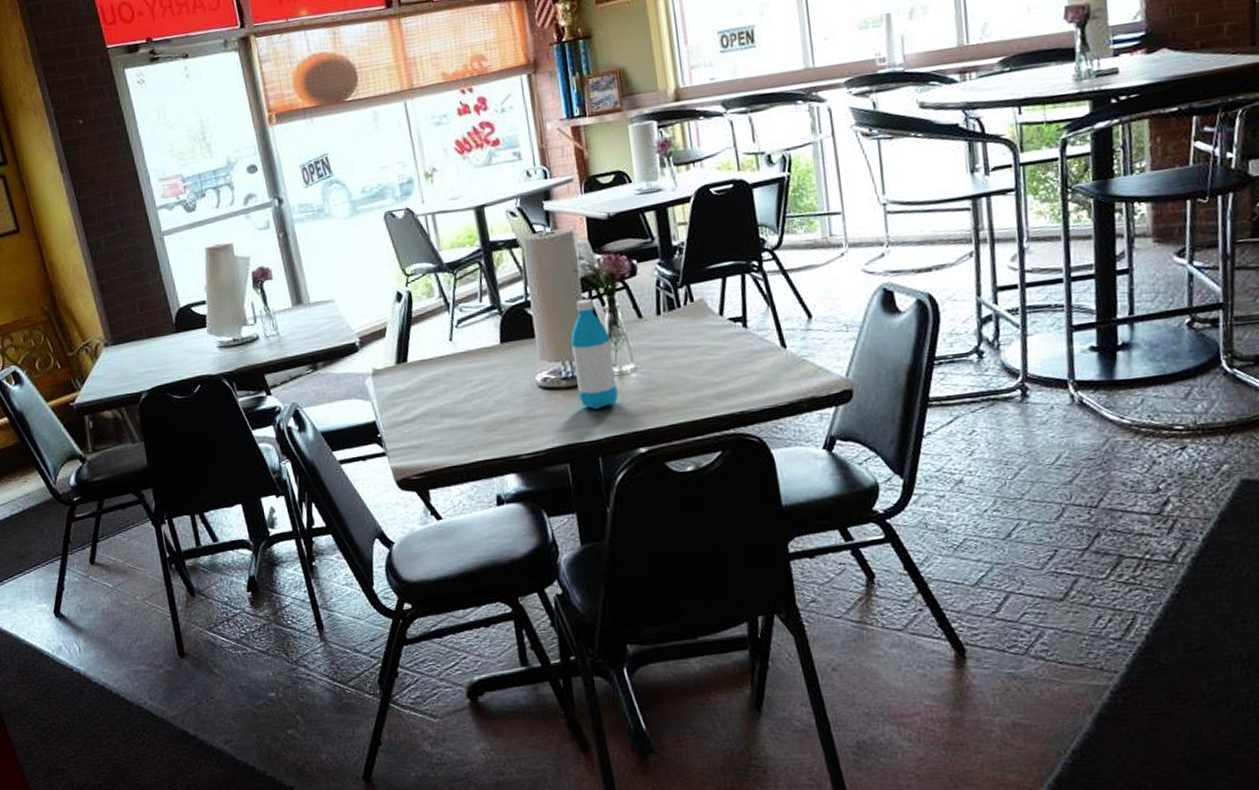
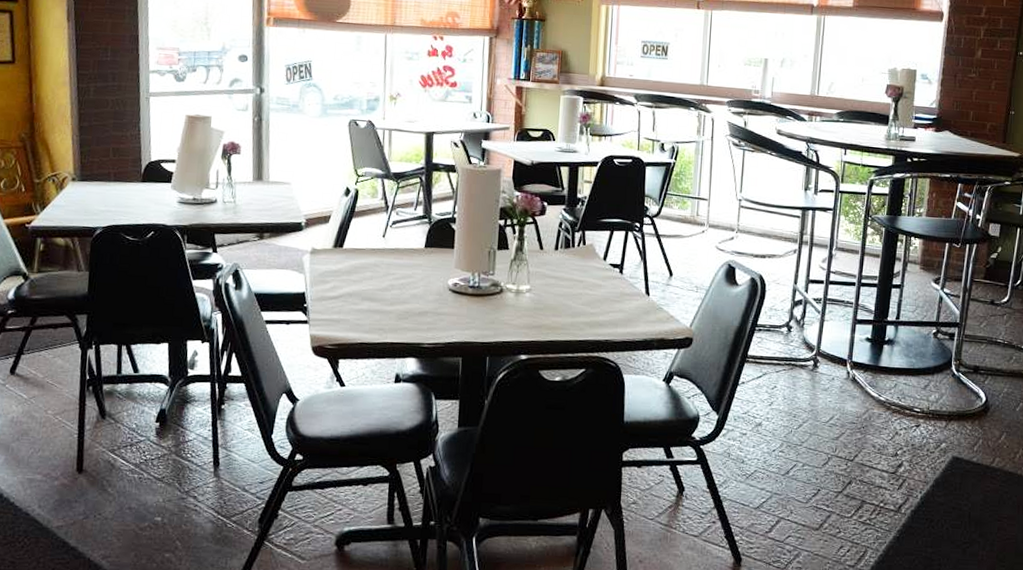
water bottle: present [569,298,619,409] -> none [480,225,515,317]

